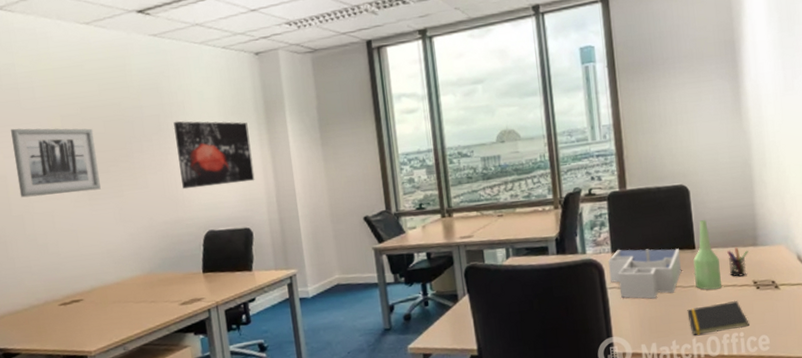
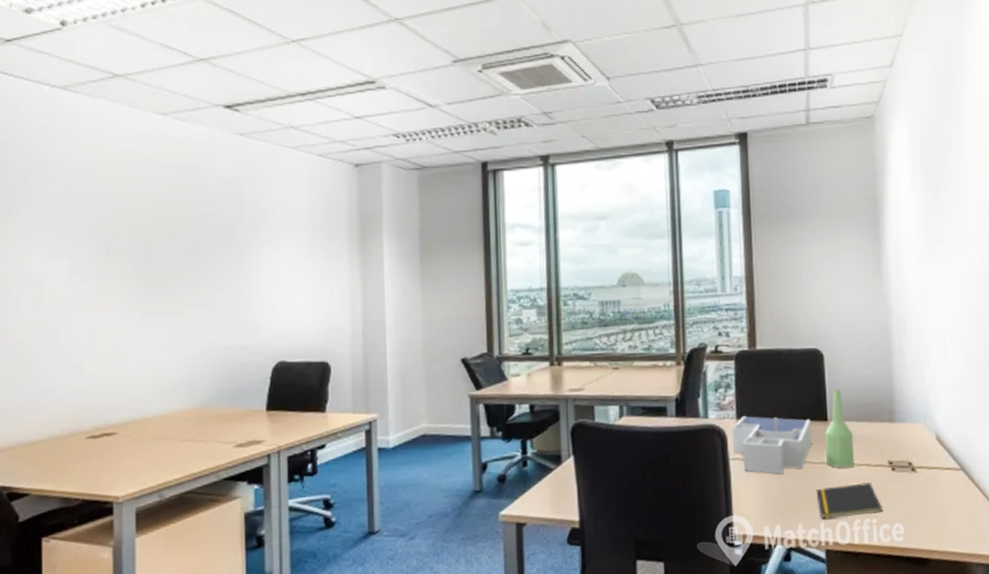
wall art: present [11,128,101,198] -> none [56,225,156,307]
wall art: present [173,121,255,190] -> none [251,232,340,312]
pen holder: present [727,247,749,277] -> none [862,422,885,455]

